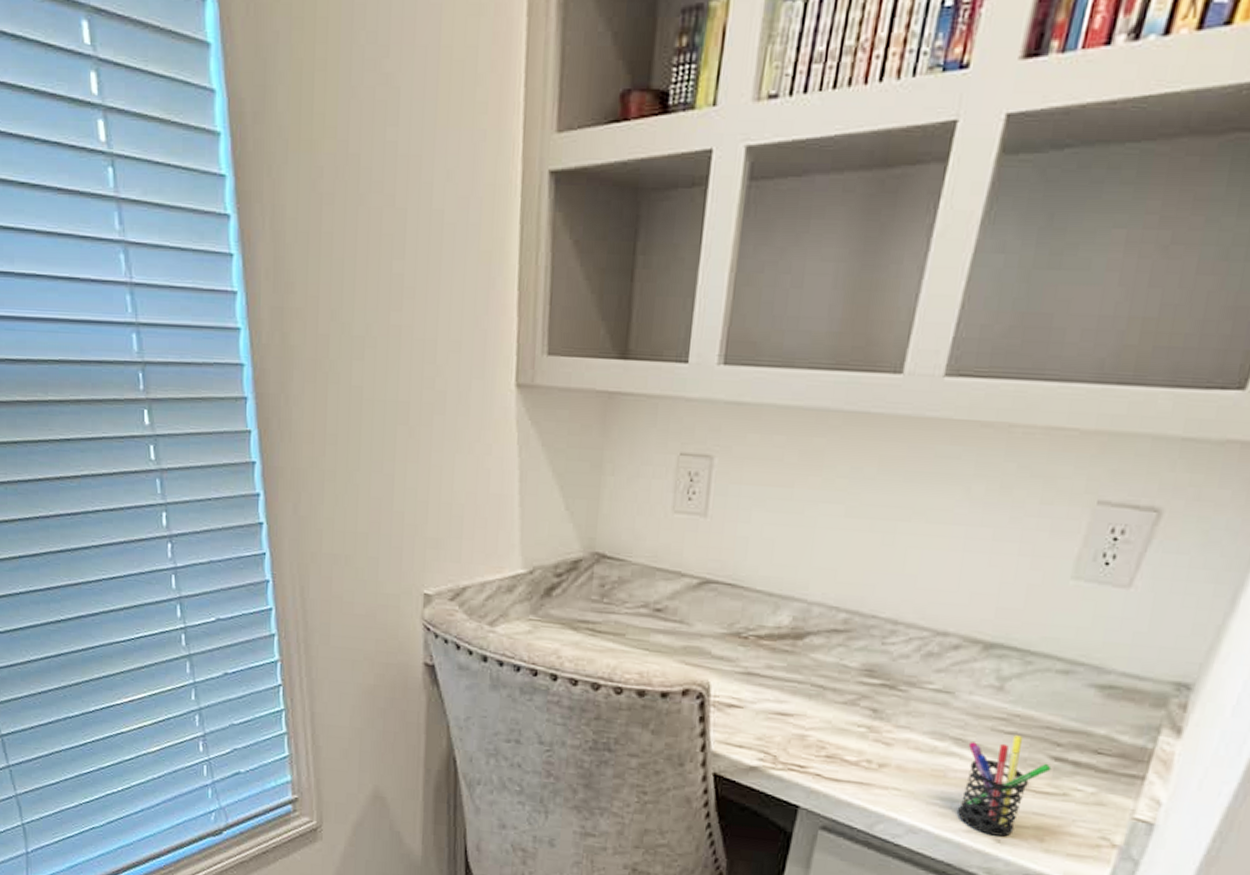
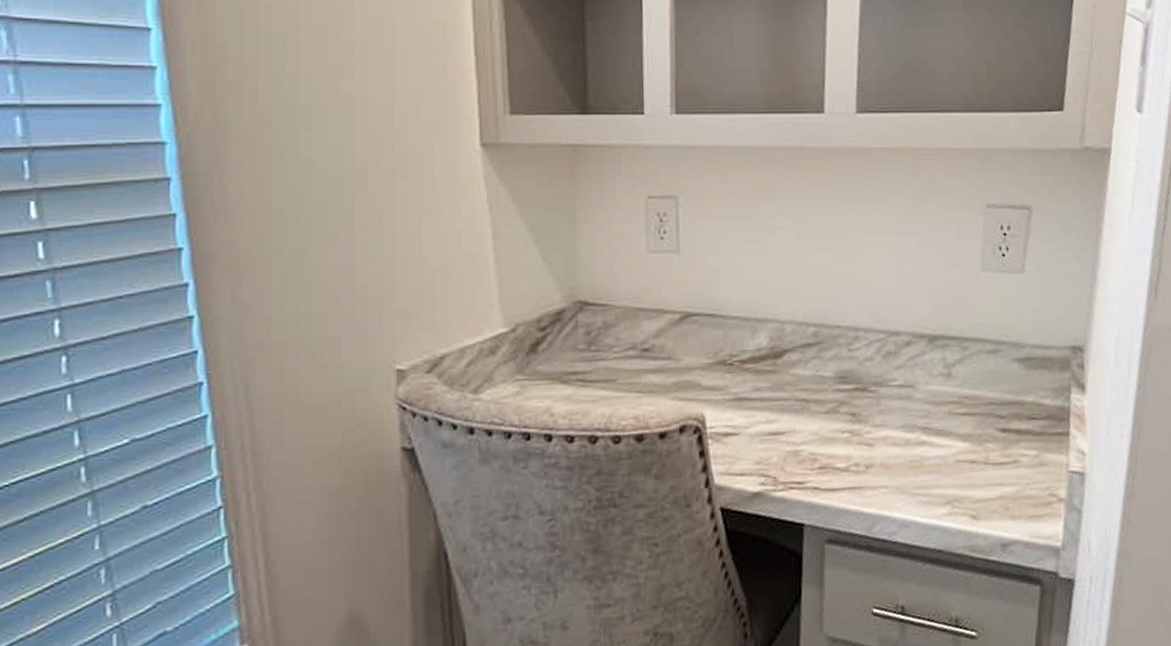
pen holder: present [958,735,1052,837] -> none [934,415,1001,514]

